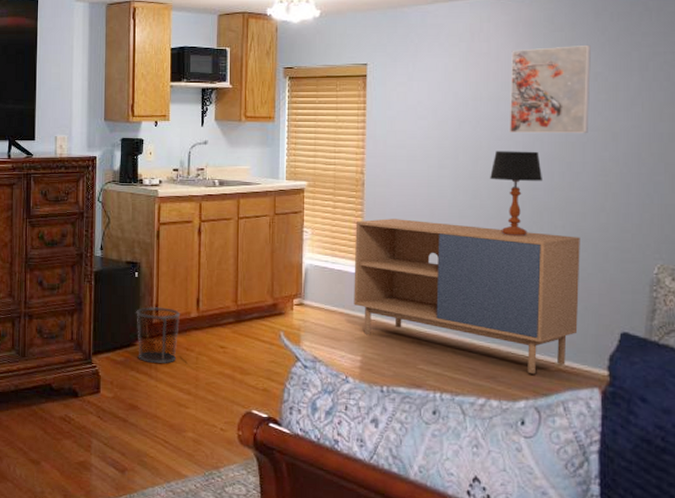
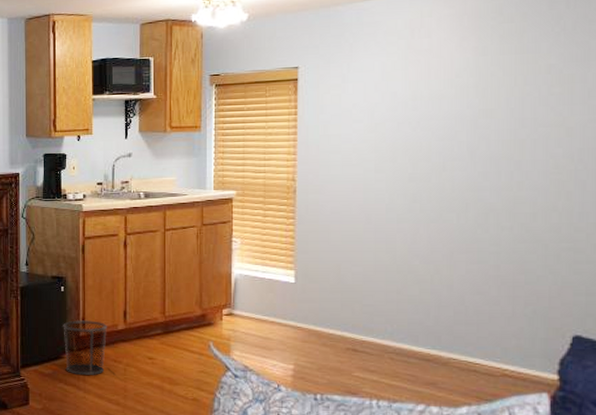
storage cabinet: present [354,218,580,374] -> none [285,225,529,380]
table lamp: present [490,151,542,237] -> none [431,150,488,240]
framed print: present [509,46,591,134] -> none [452,36,544,133]

